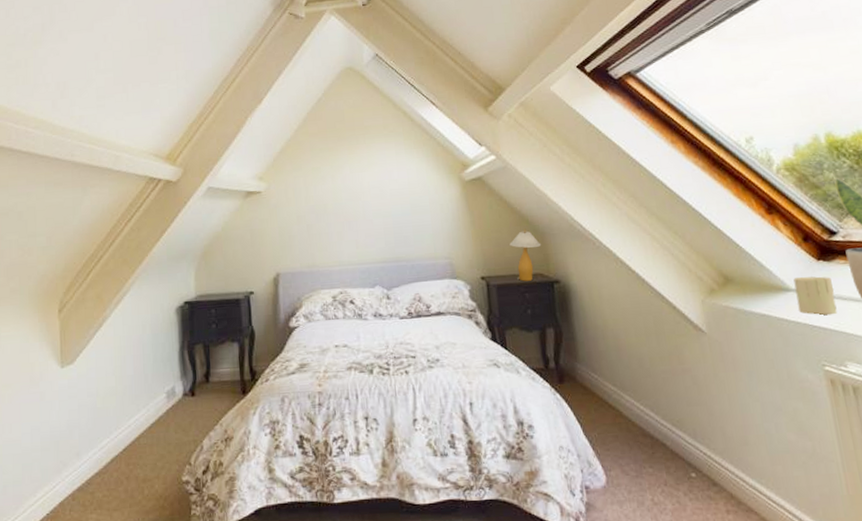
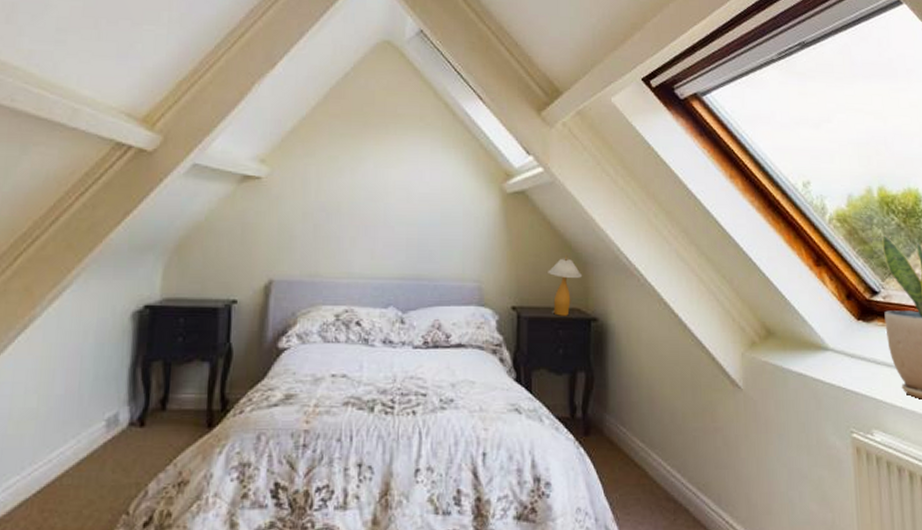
candle: present [793,276,838,315] -> none [833,337,870,379]

